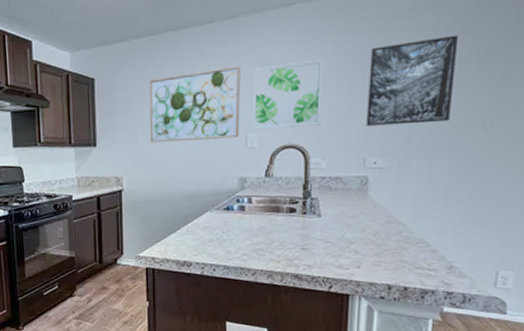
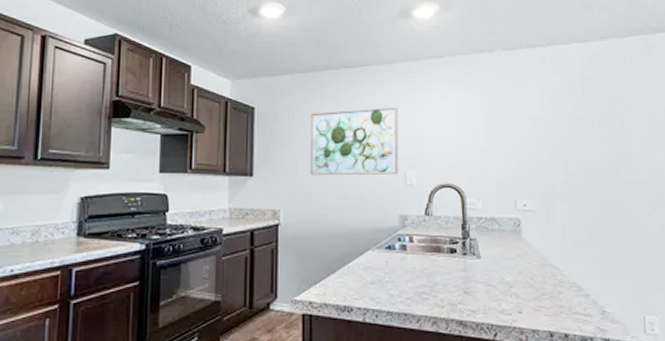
wall art: present [252,58,324,130] -> none [410,105,473,168]
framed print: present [366,35,458,126] -> none [511,95,583,170]

